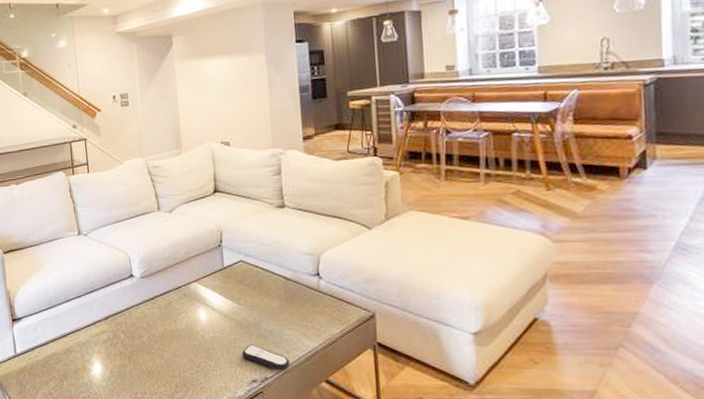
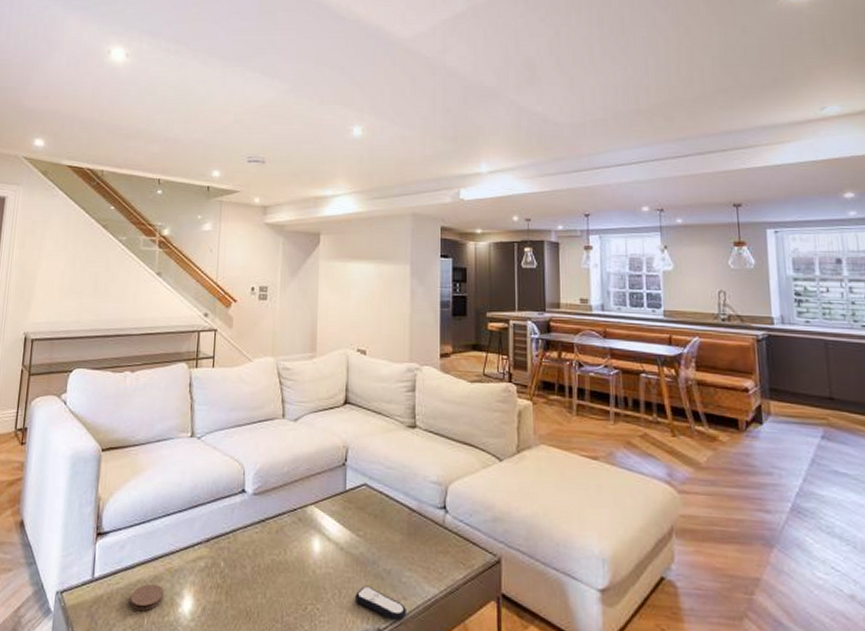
coaster: none [49,355,77,376] -> present [130,583,165,611]

